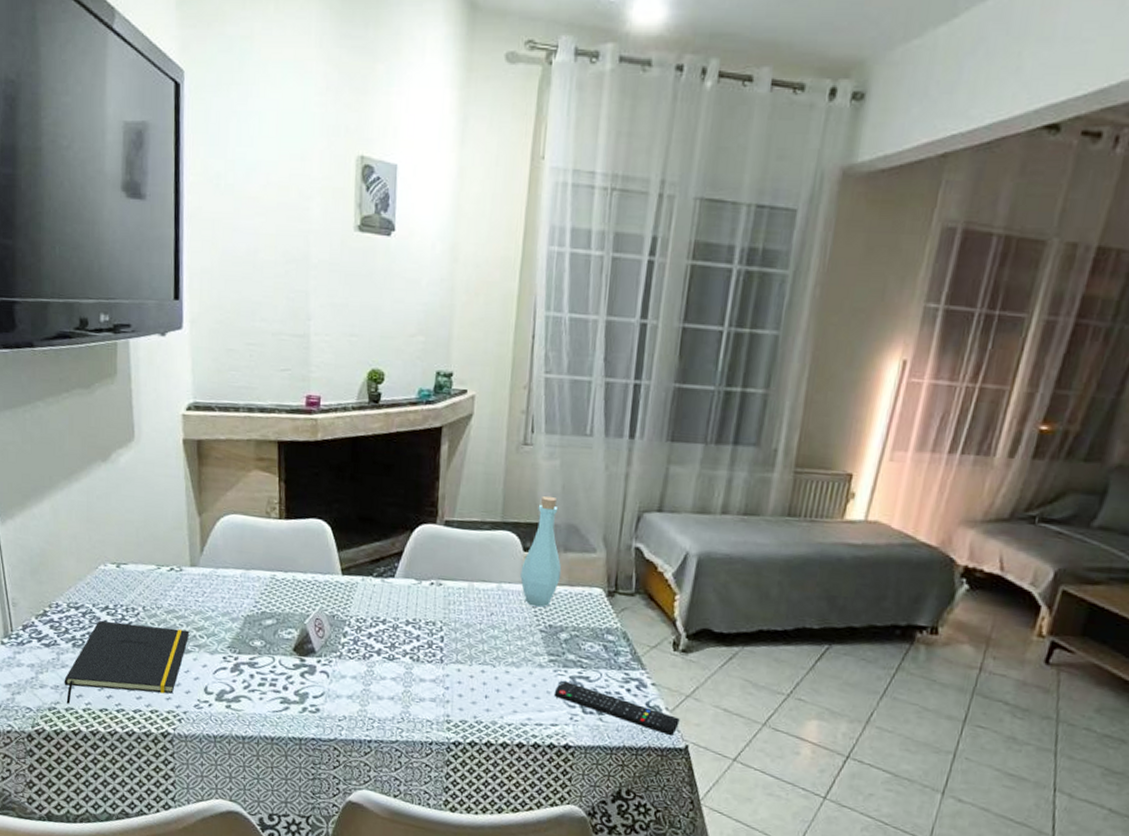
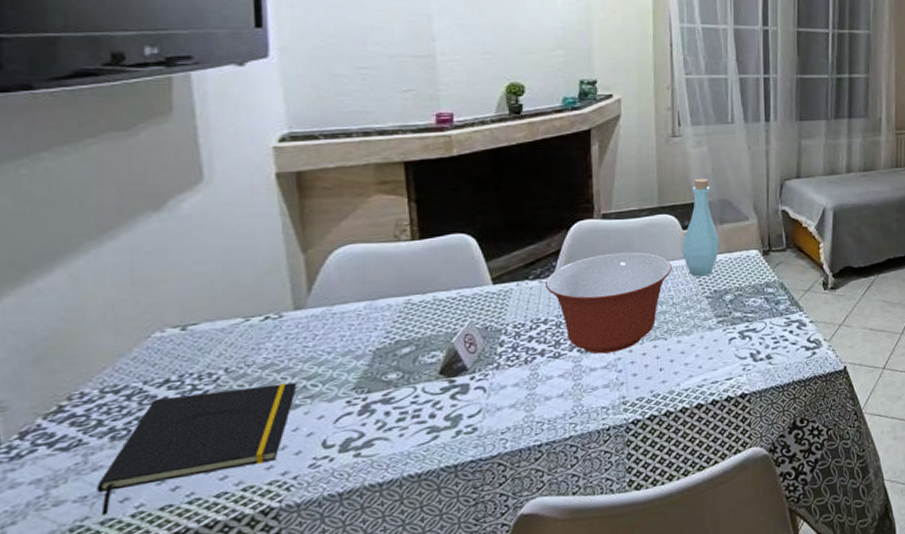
mixing bowl: none [386,563,508,668] -> present [544,252,672,354]
remote control: present [553,681,680,737] -> none [725,336,837,363]

